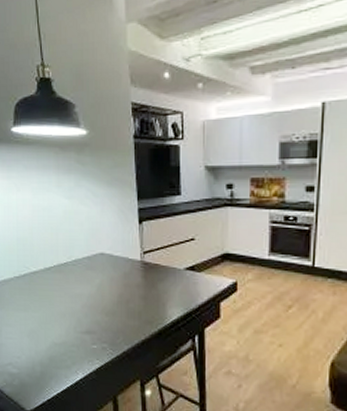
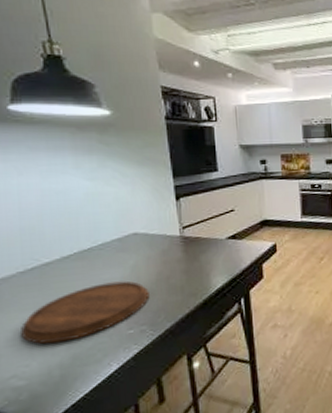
cutting board: none [16,297,111,344] -> present [21,280,150,345]

